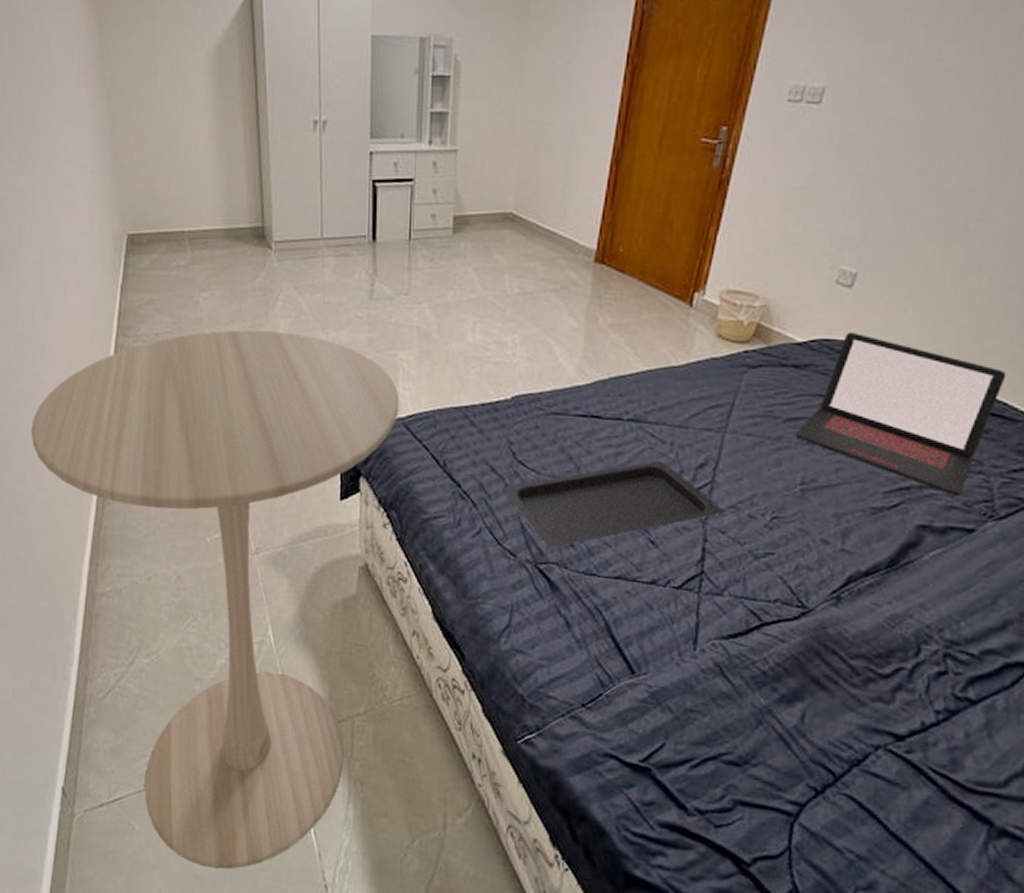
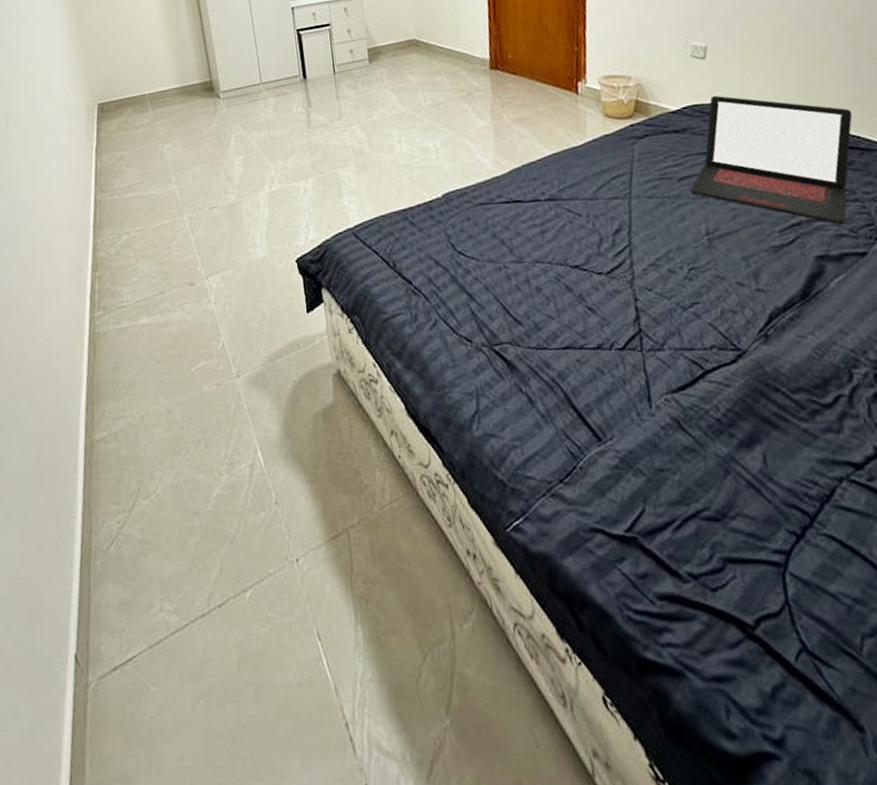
pedestal table: present [30,330,400,869] -> none [24,167,348,723]
serving tray: present [503,461,723,548] -> none [449,232,645,329]

